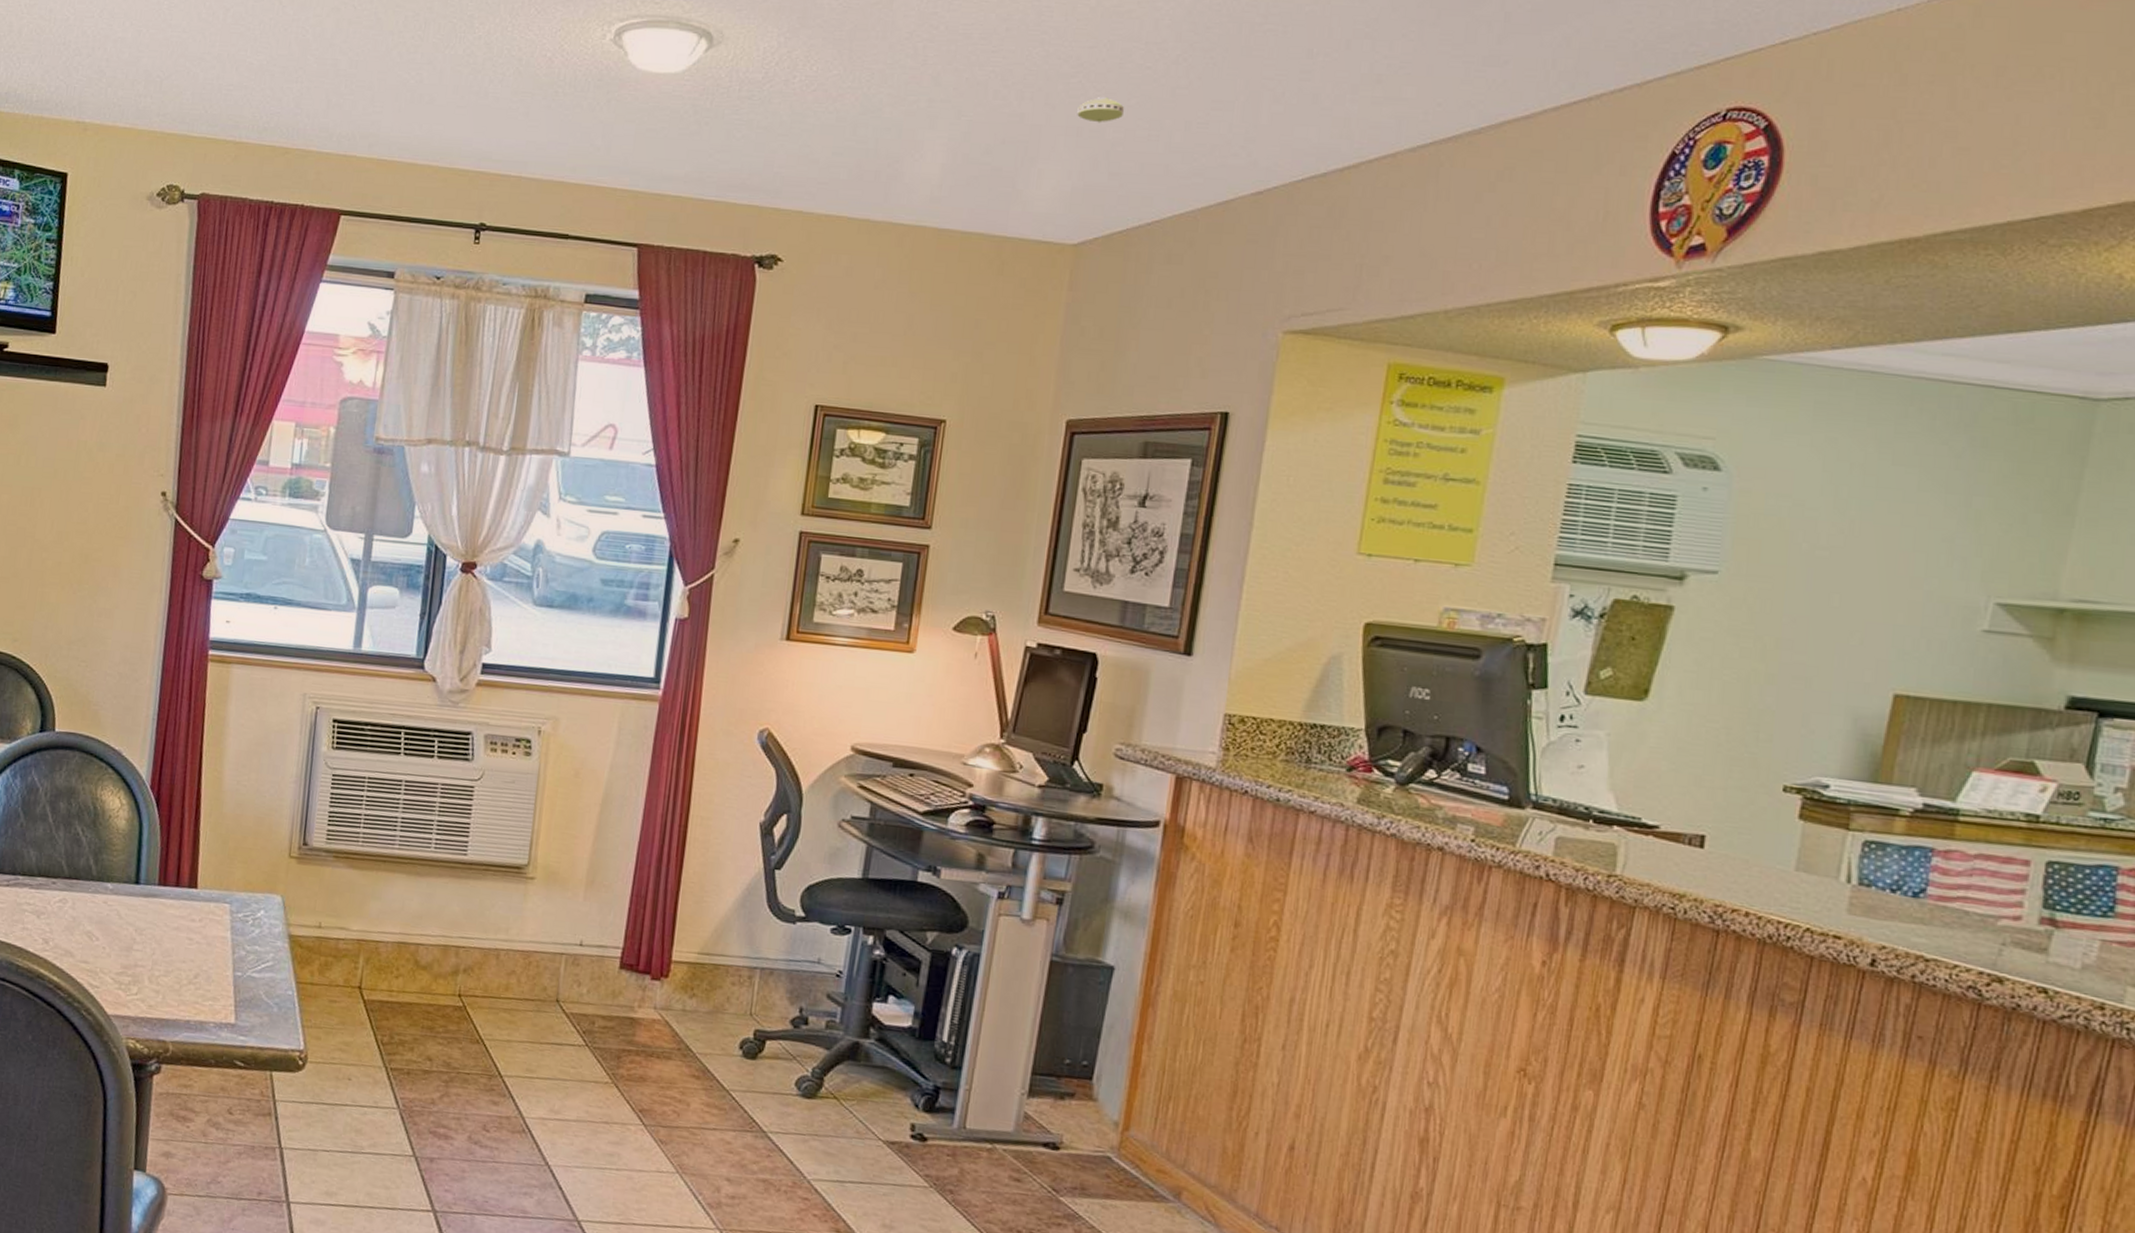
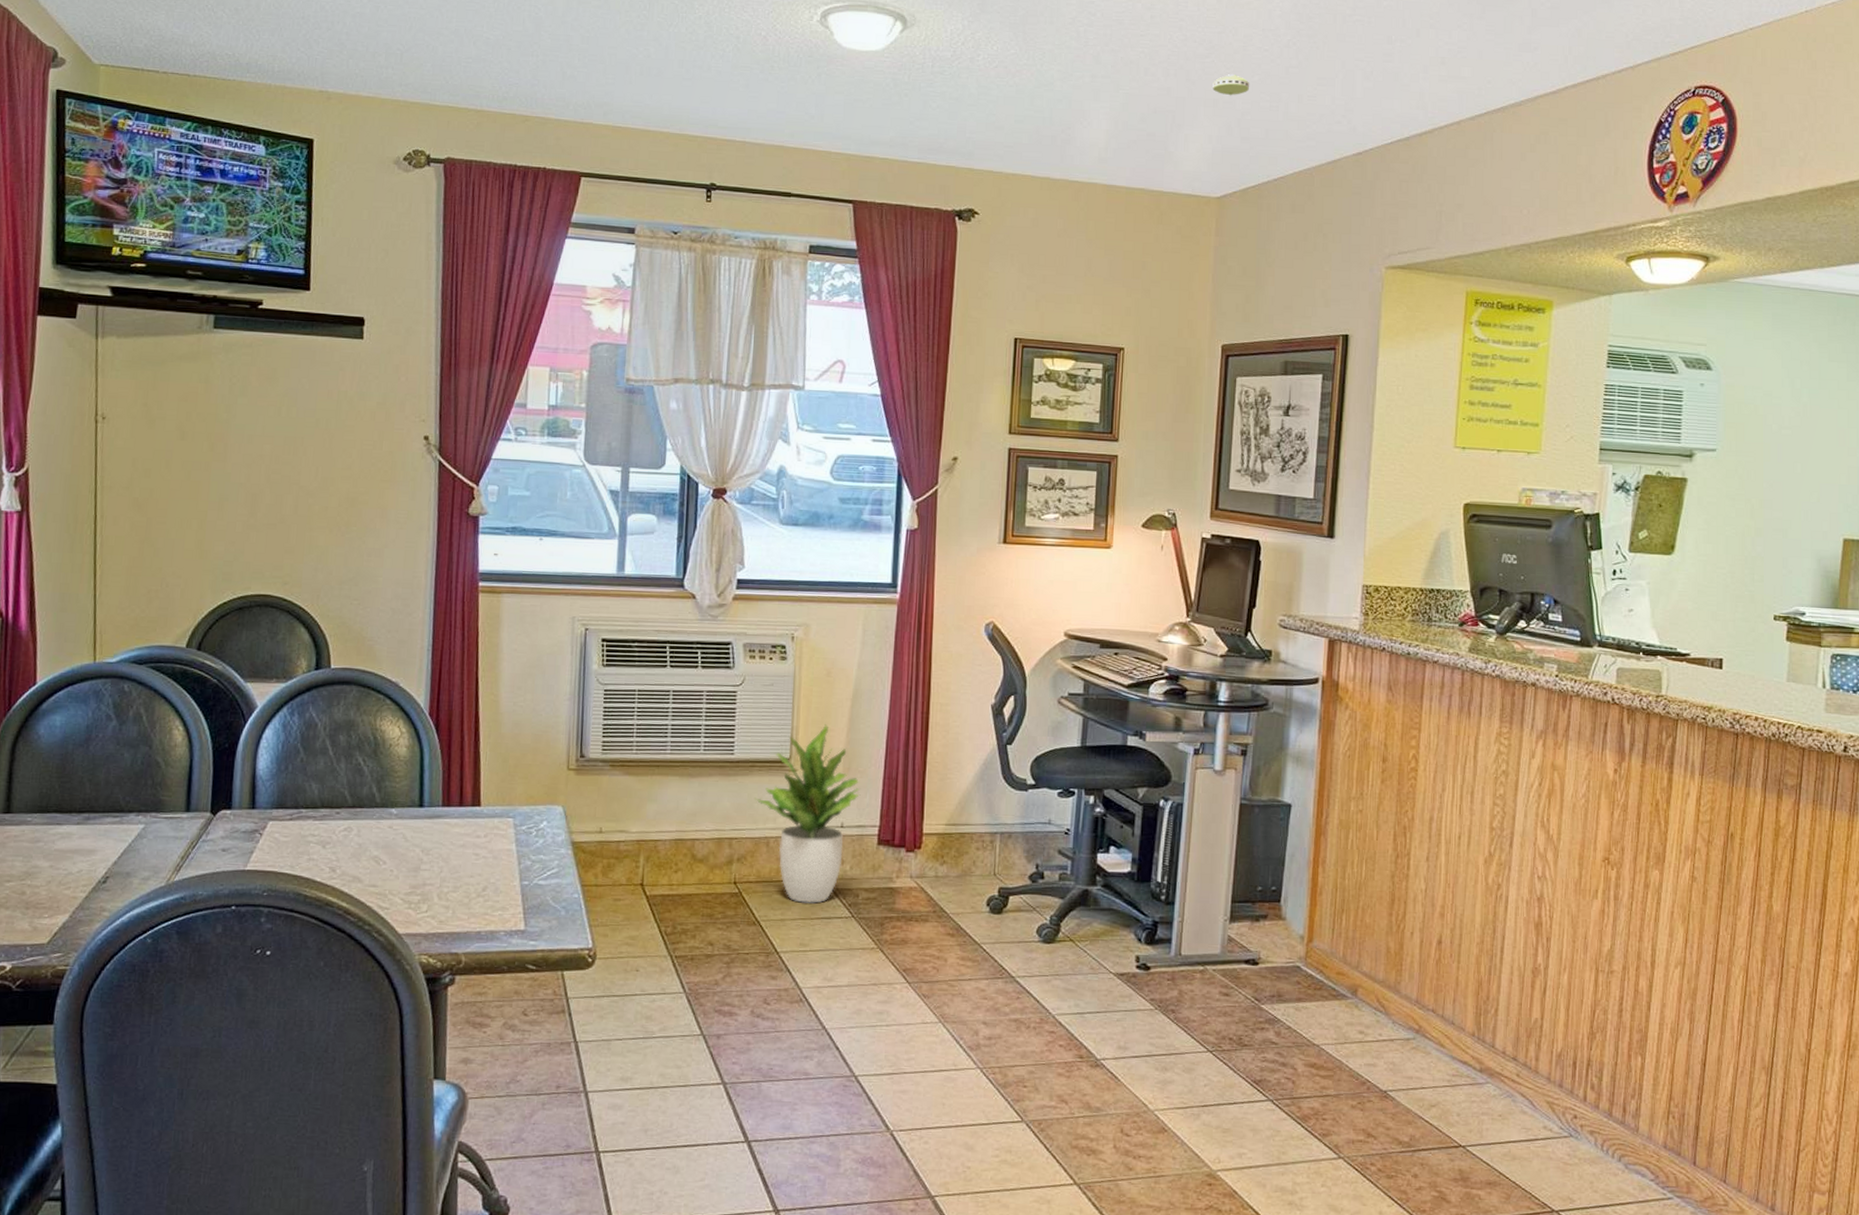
potted plant: none [487,830,604,1027] -> present [755,724,861,903]

